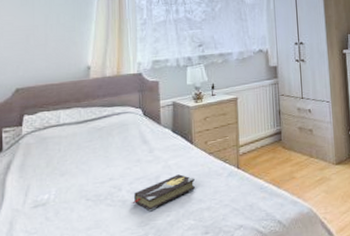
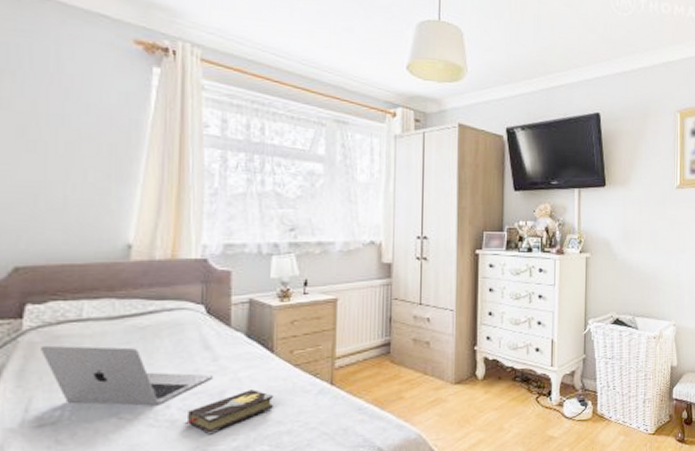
laptop: none [34,144,150,190] -> present [41,345,213,406]

